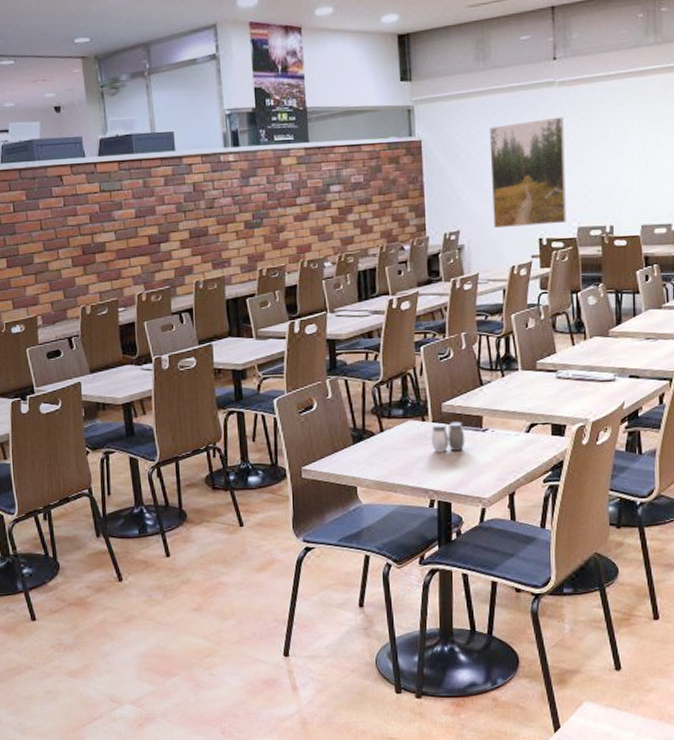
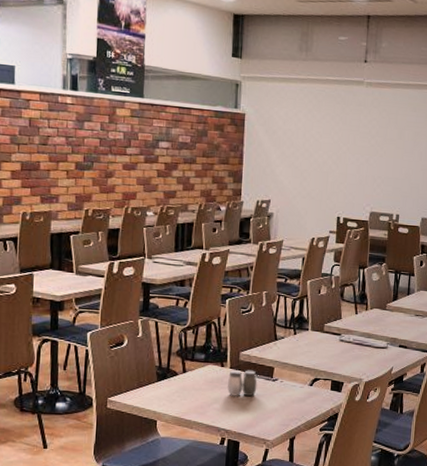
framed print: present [489,117,566,228] -> none [300,112,368,207]

